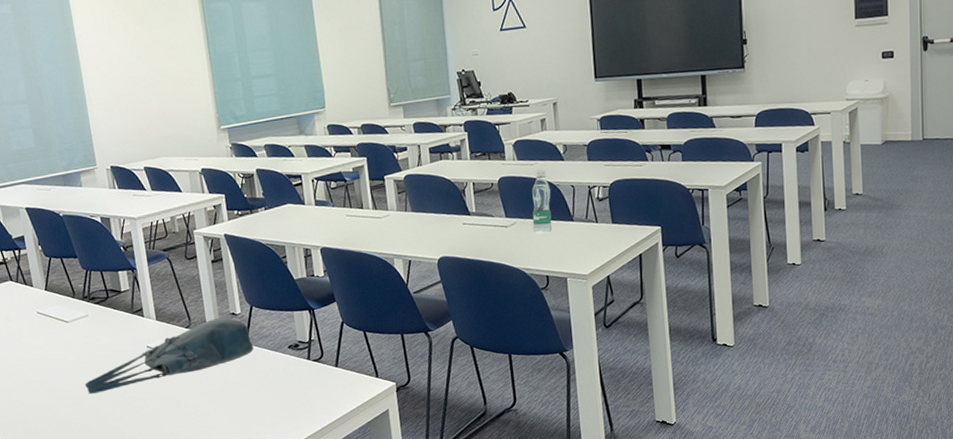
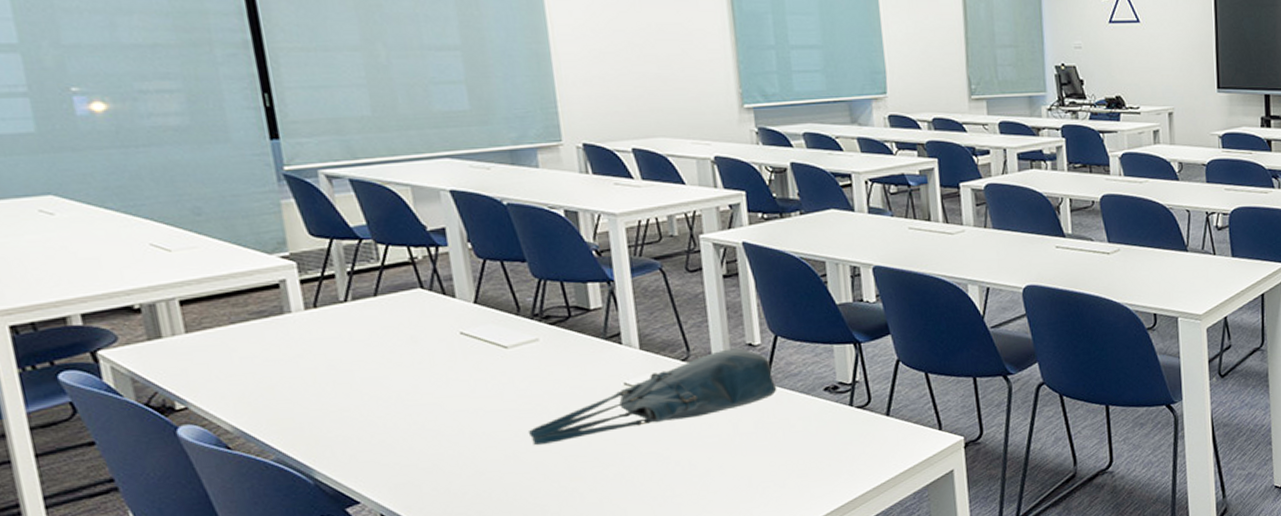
bottle: present [532,169,552,235] -> none [1139,188,1163,265]

